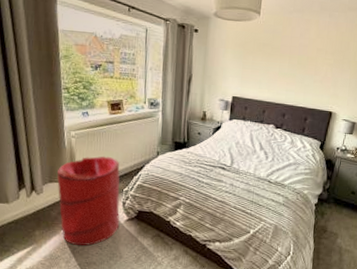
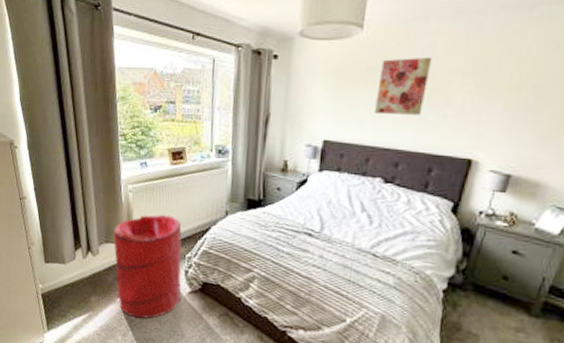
wall art: none [269,38,306,80] -> present [375,56,432,115]

